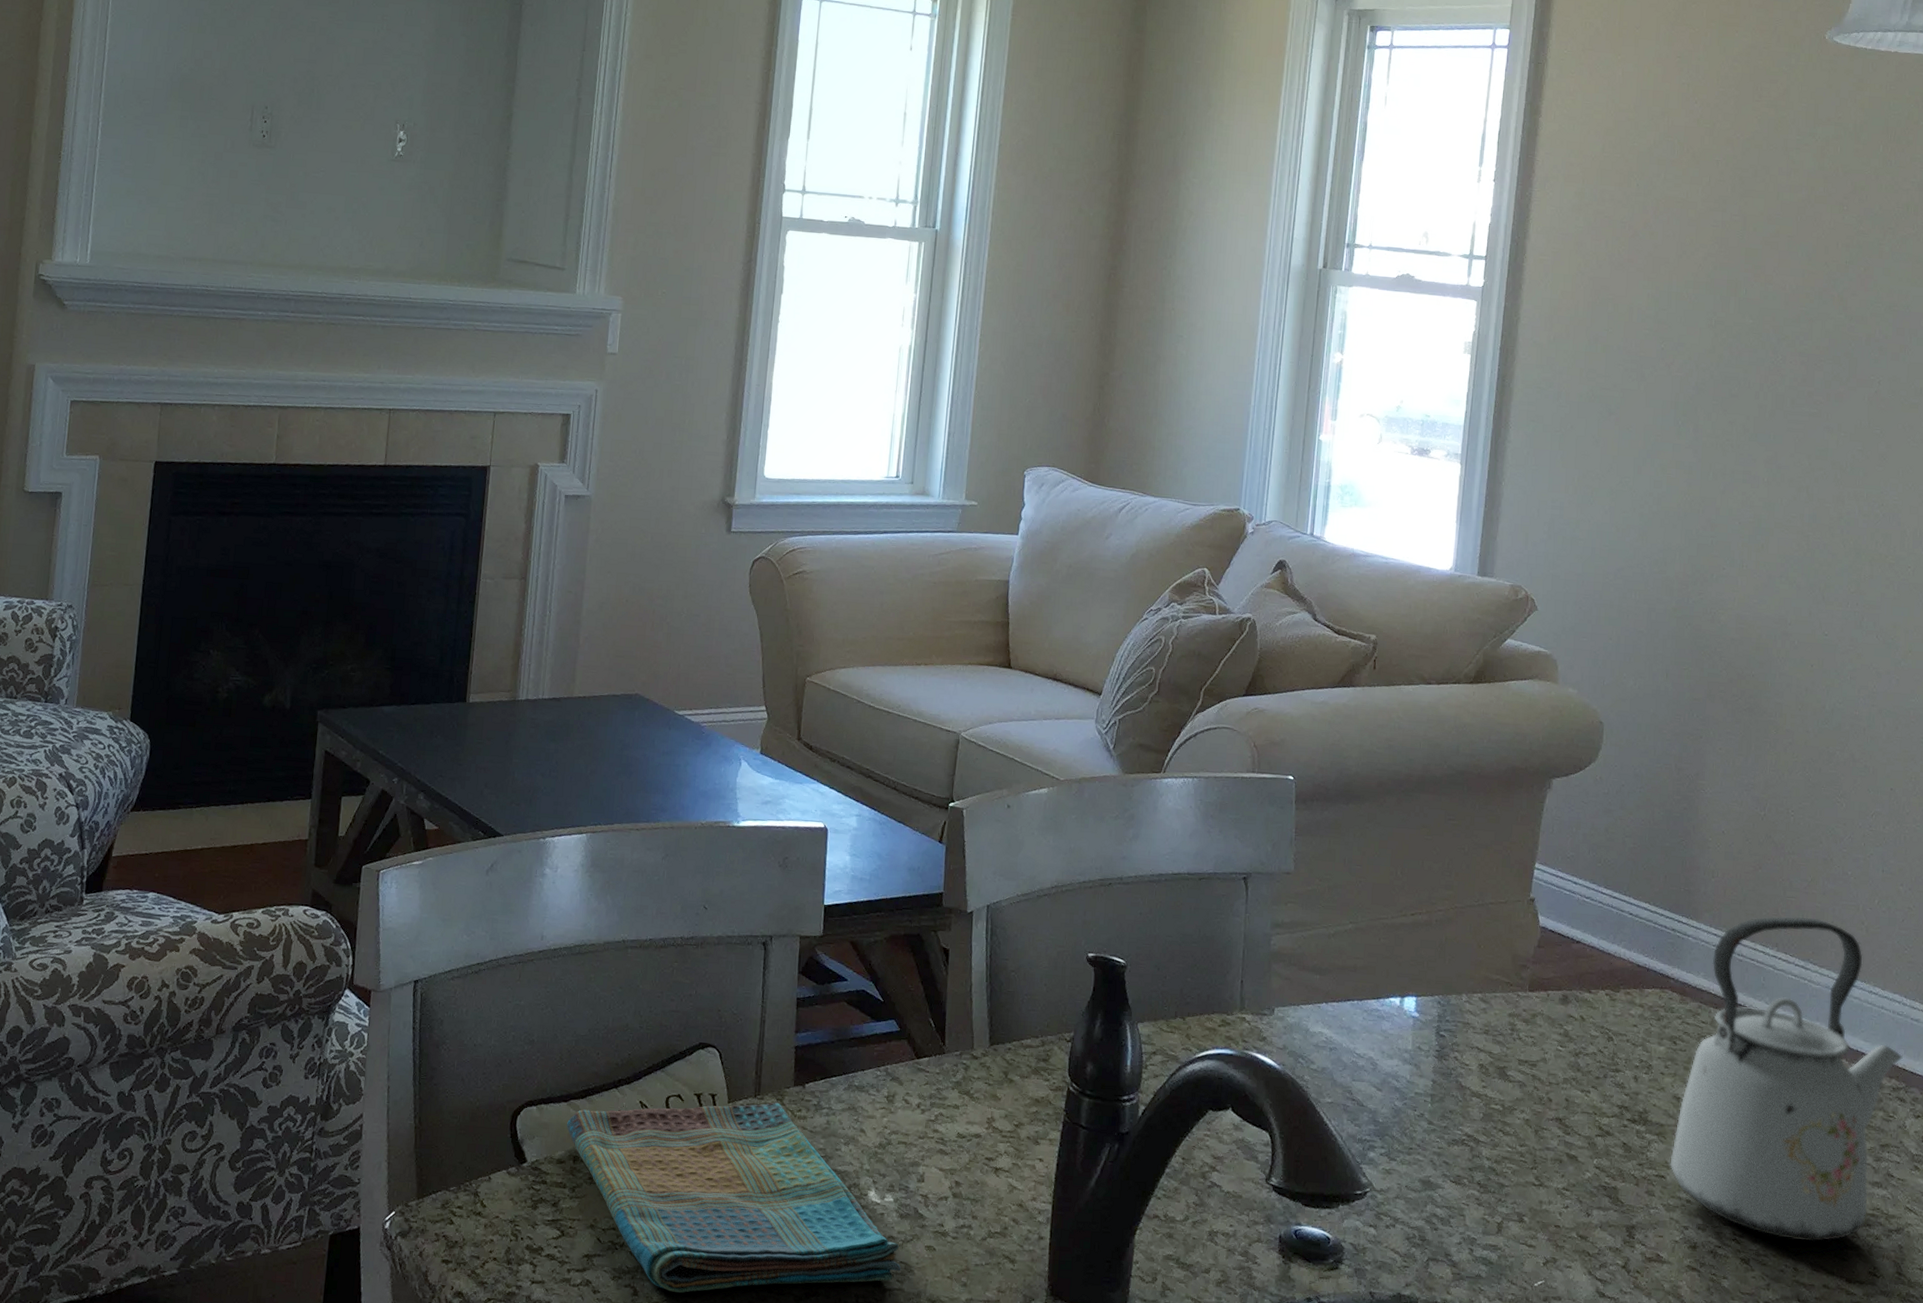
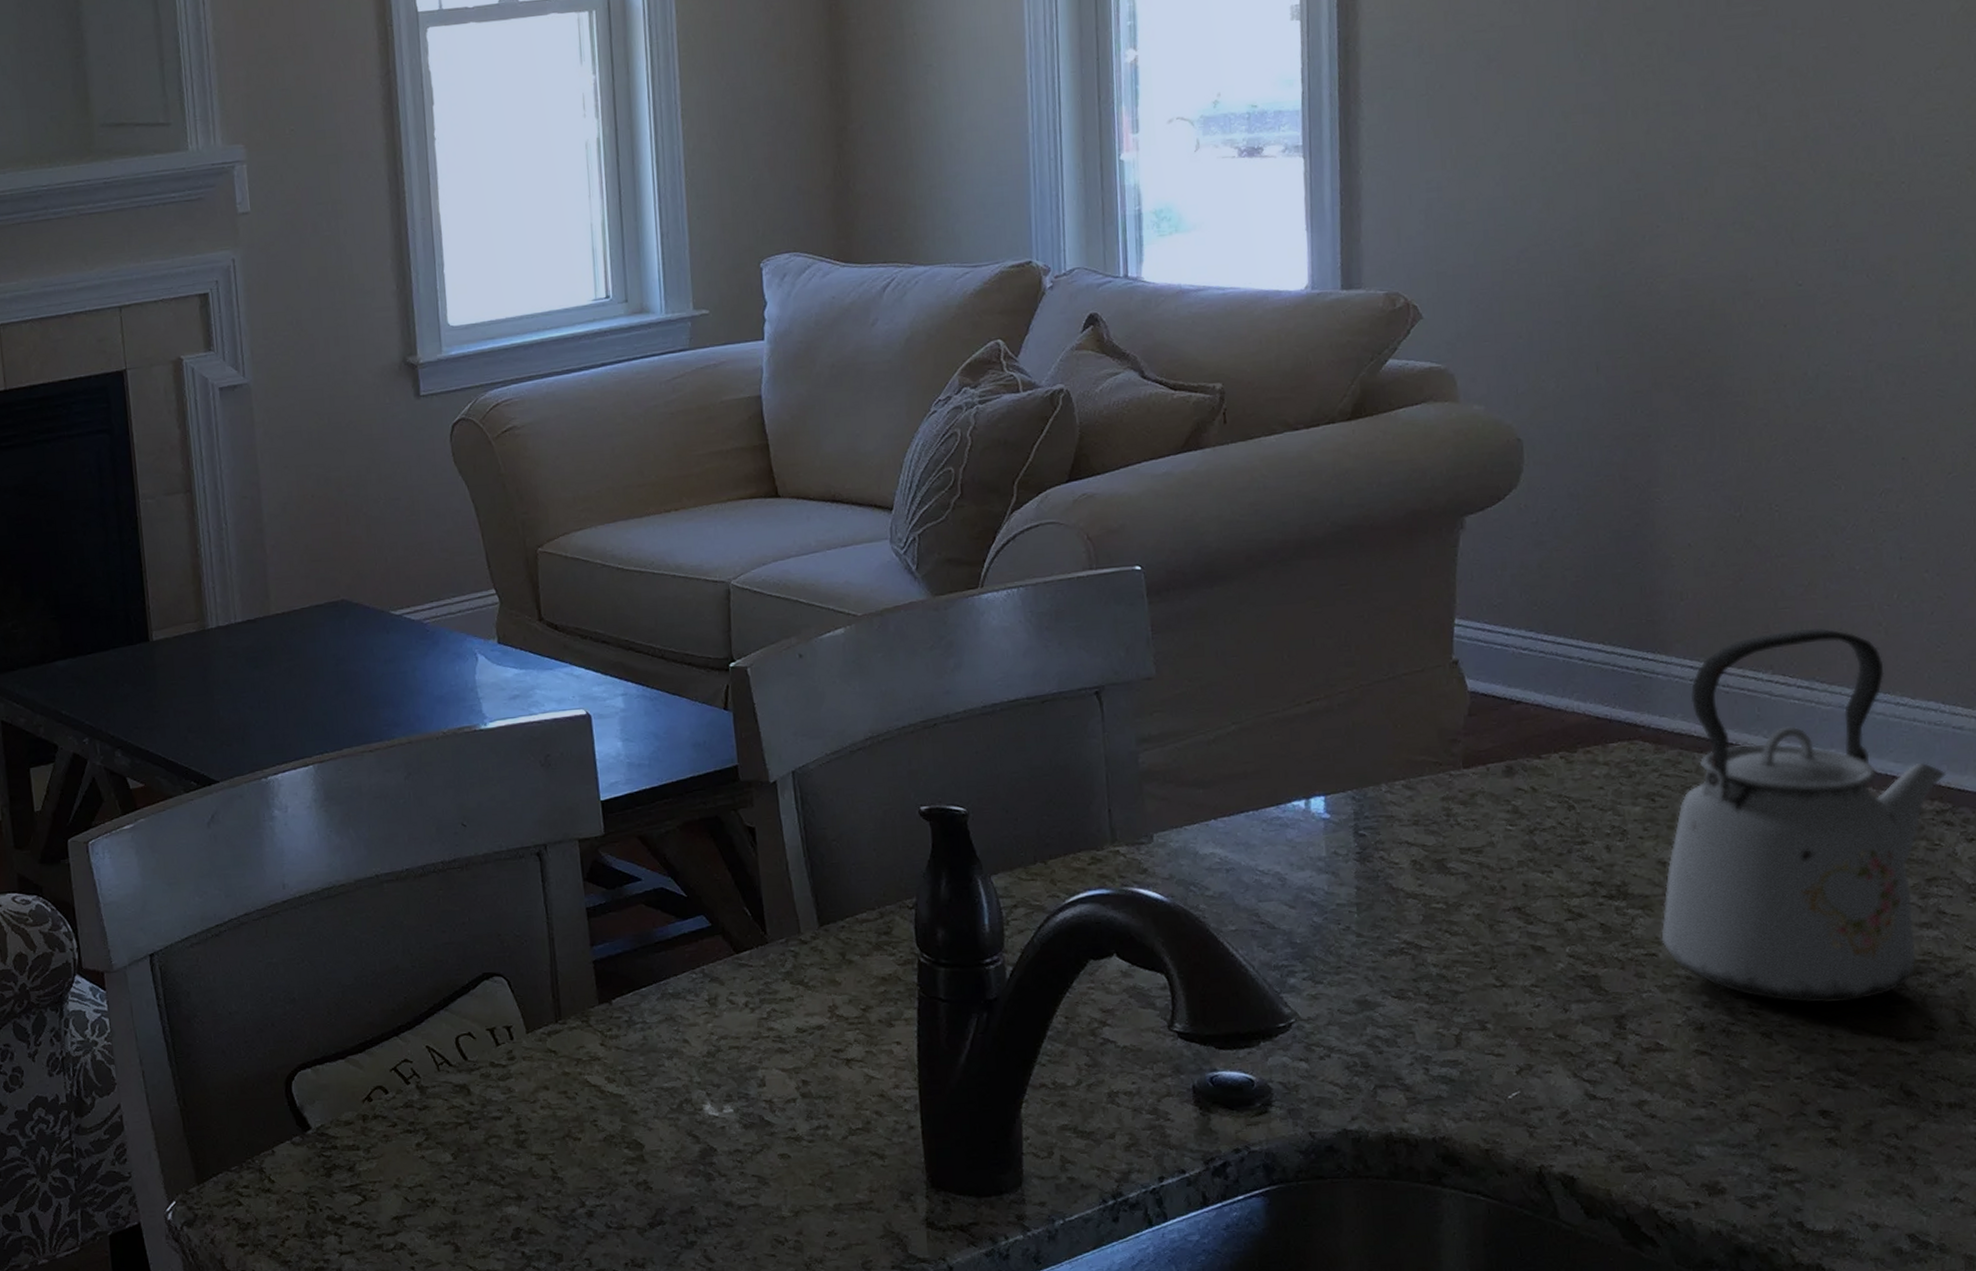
dish towel: present [566,1102,902,1293] -> none [347,1024,755,1243]

